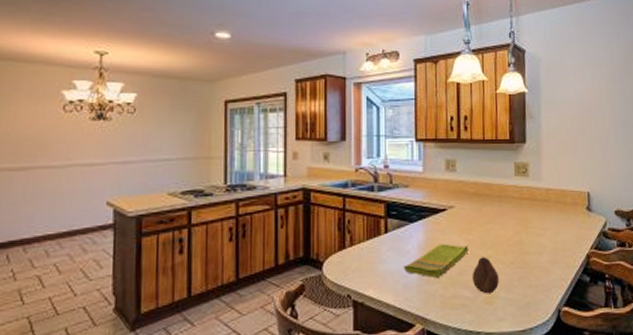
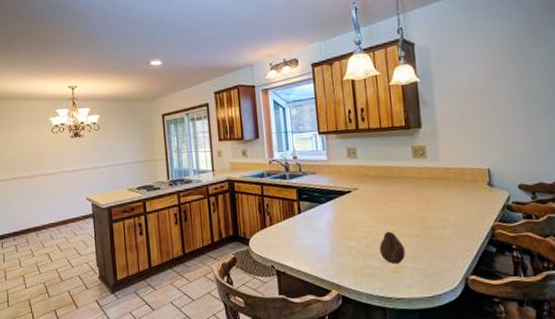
dish towel: present [404,243,470,279] -> none [317,221,375,251]

